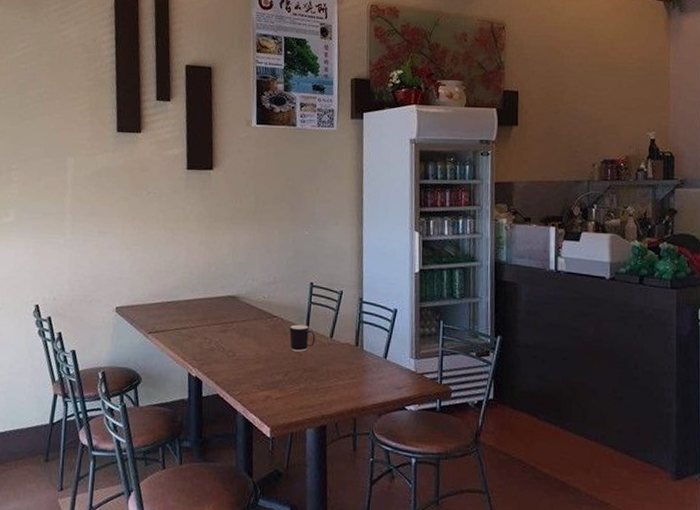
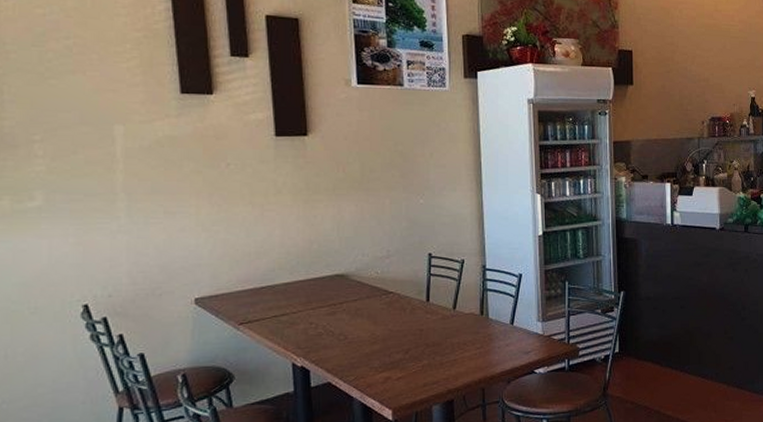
mug: present [289,324,316,352] -> none [407,298,437,328]

